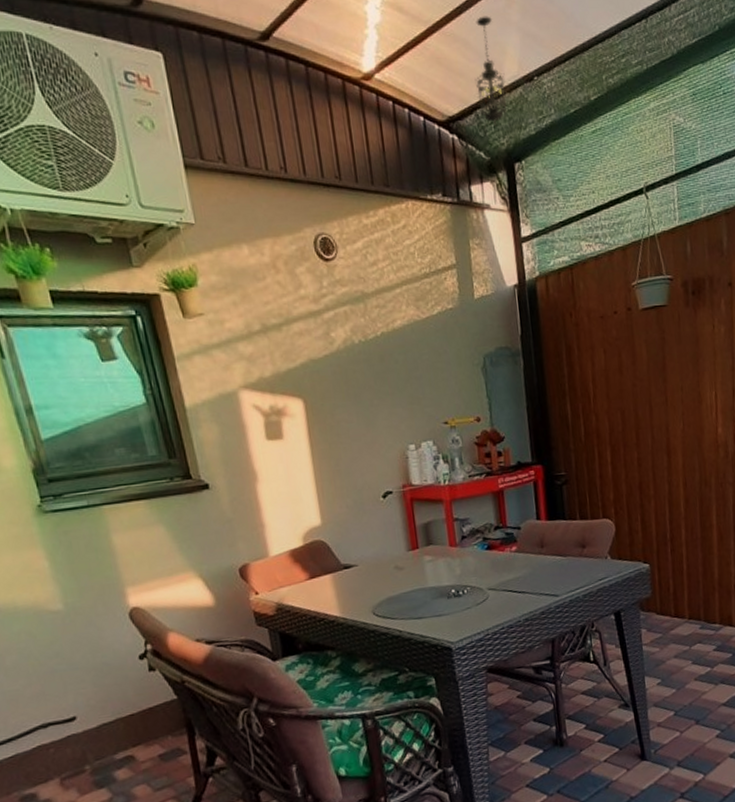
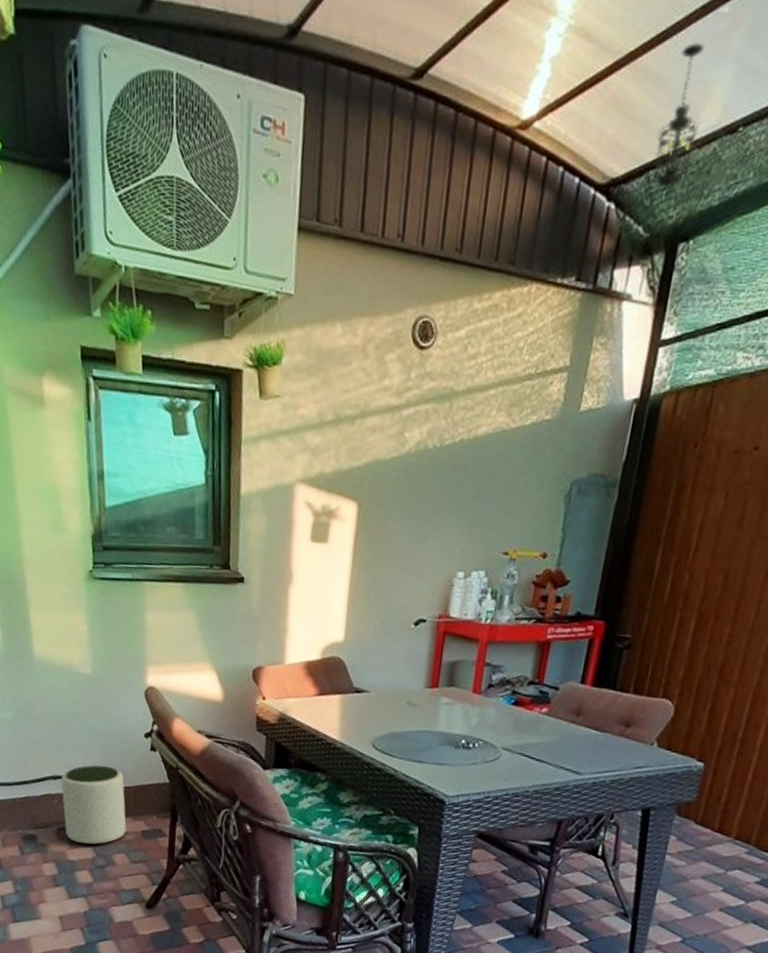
plant pot: none [53,698,141,788] -> present [61,765,127,845]

